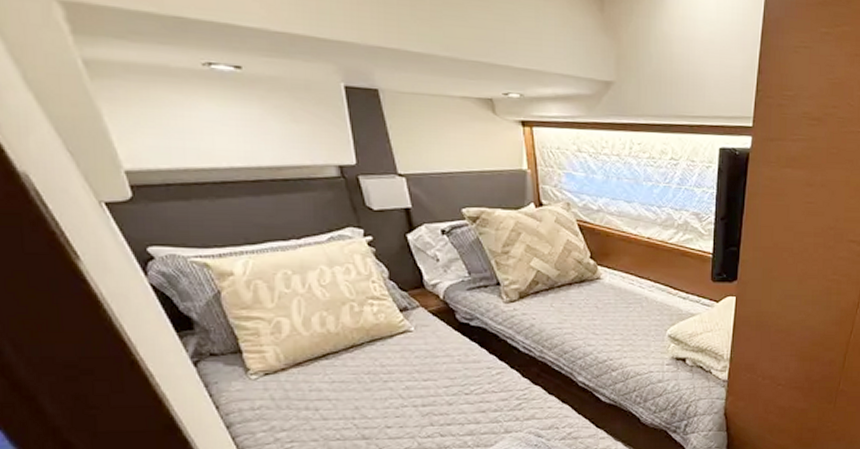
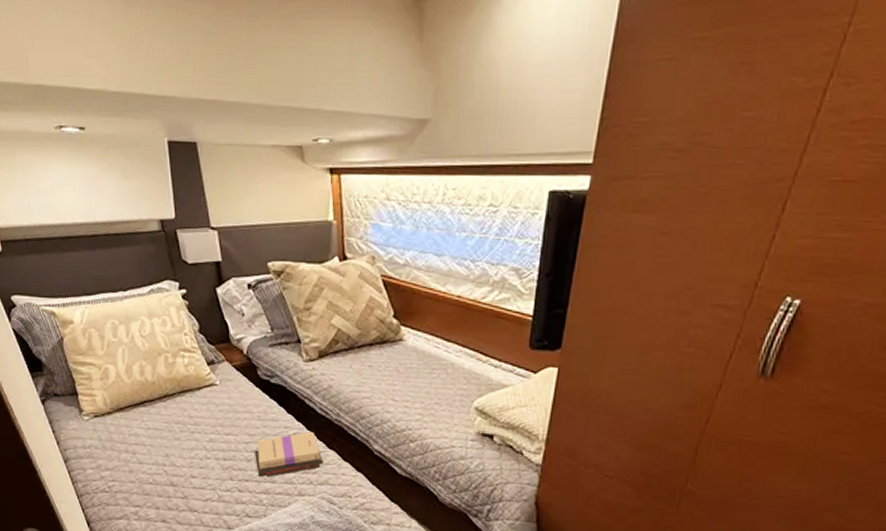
books: none [455,370,530,420] -> present [254,432,324,478]

